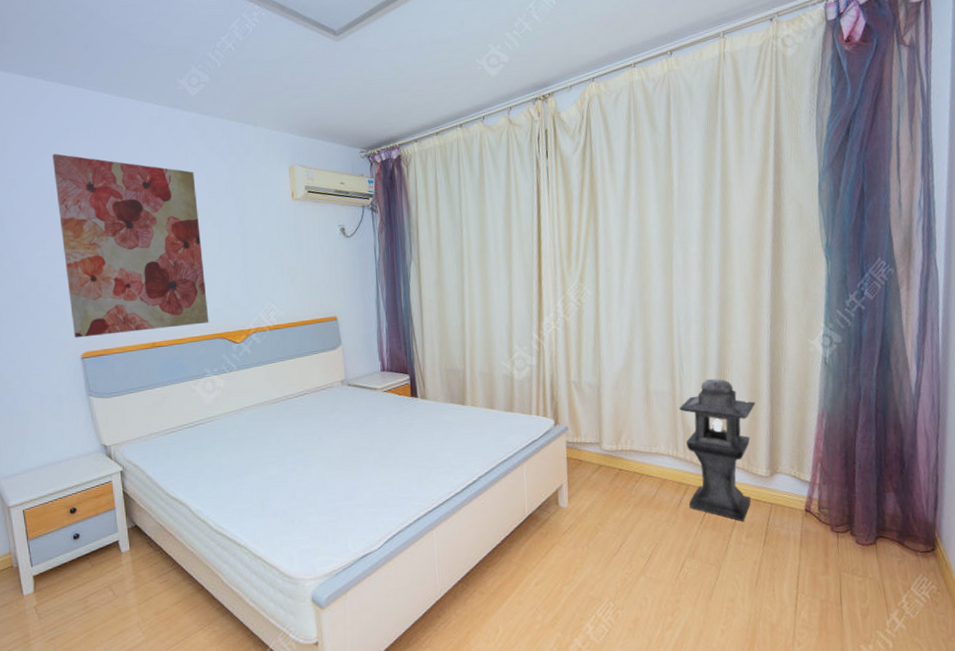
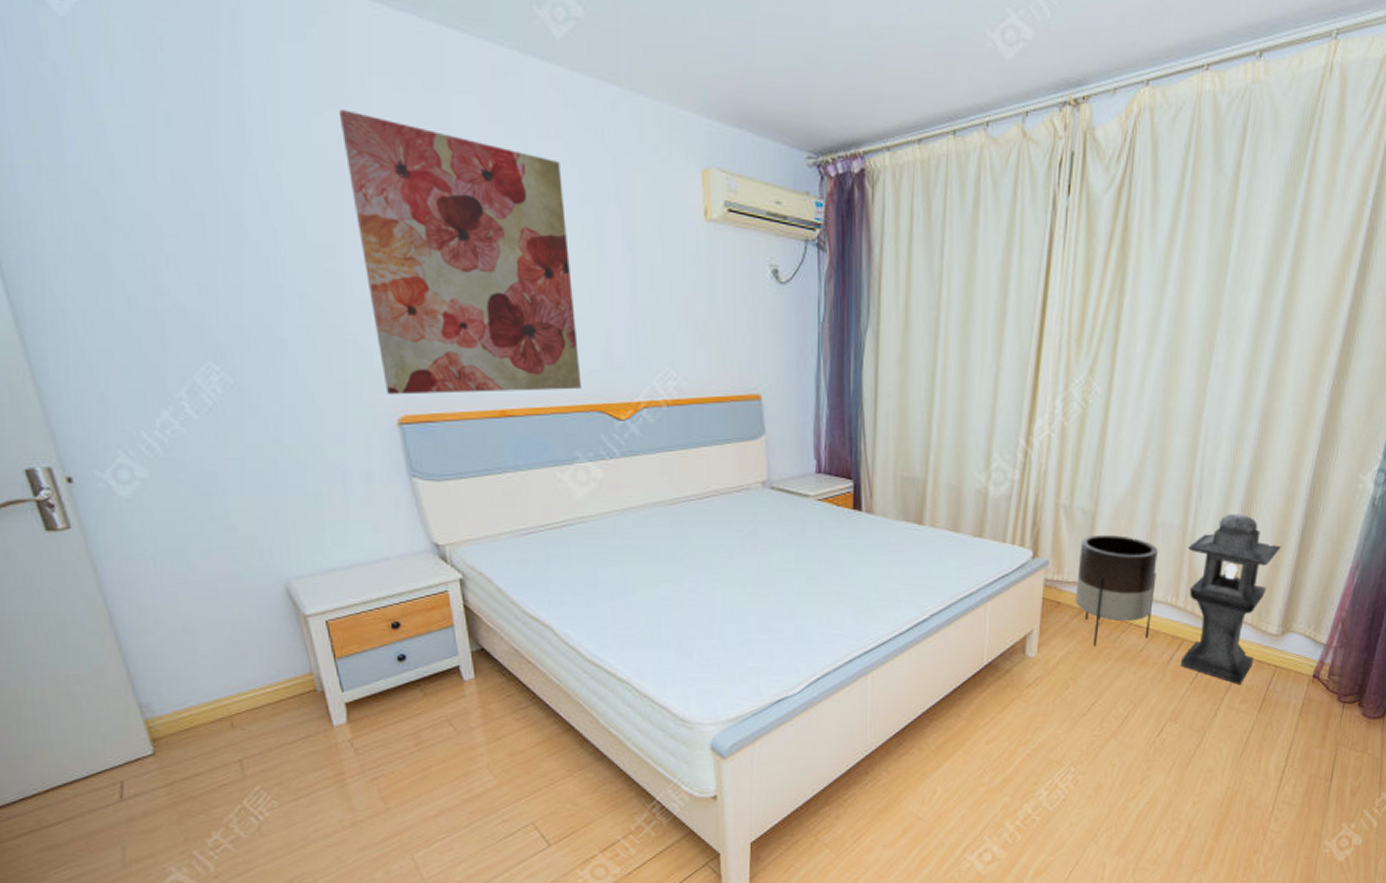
planter: none [591,402,659,495] -> present [1075,534,1158,646]

